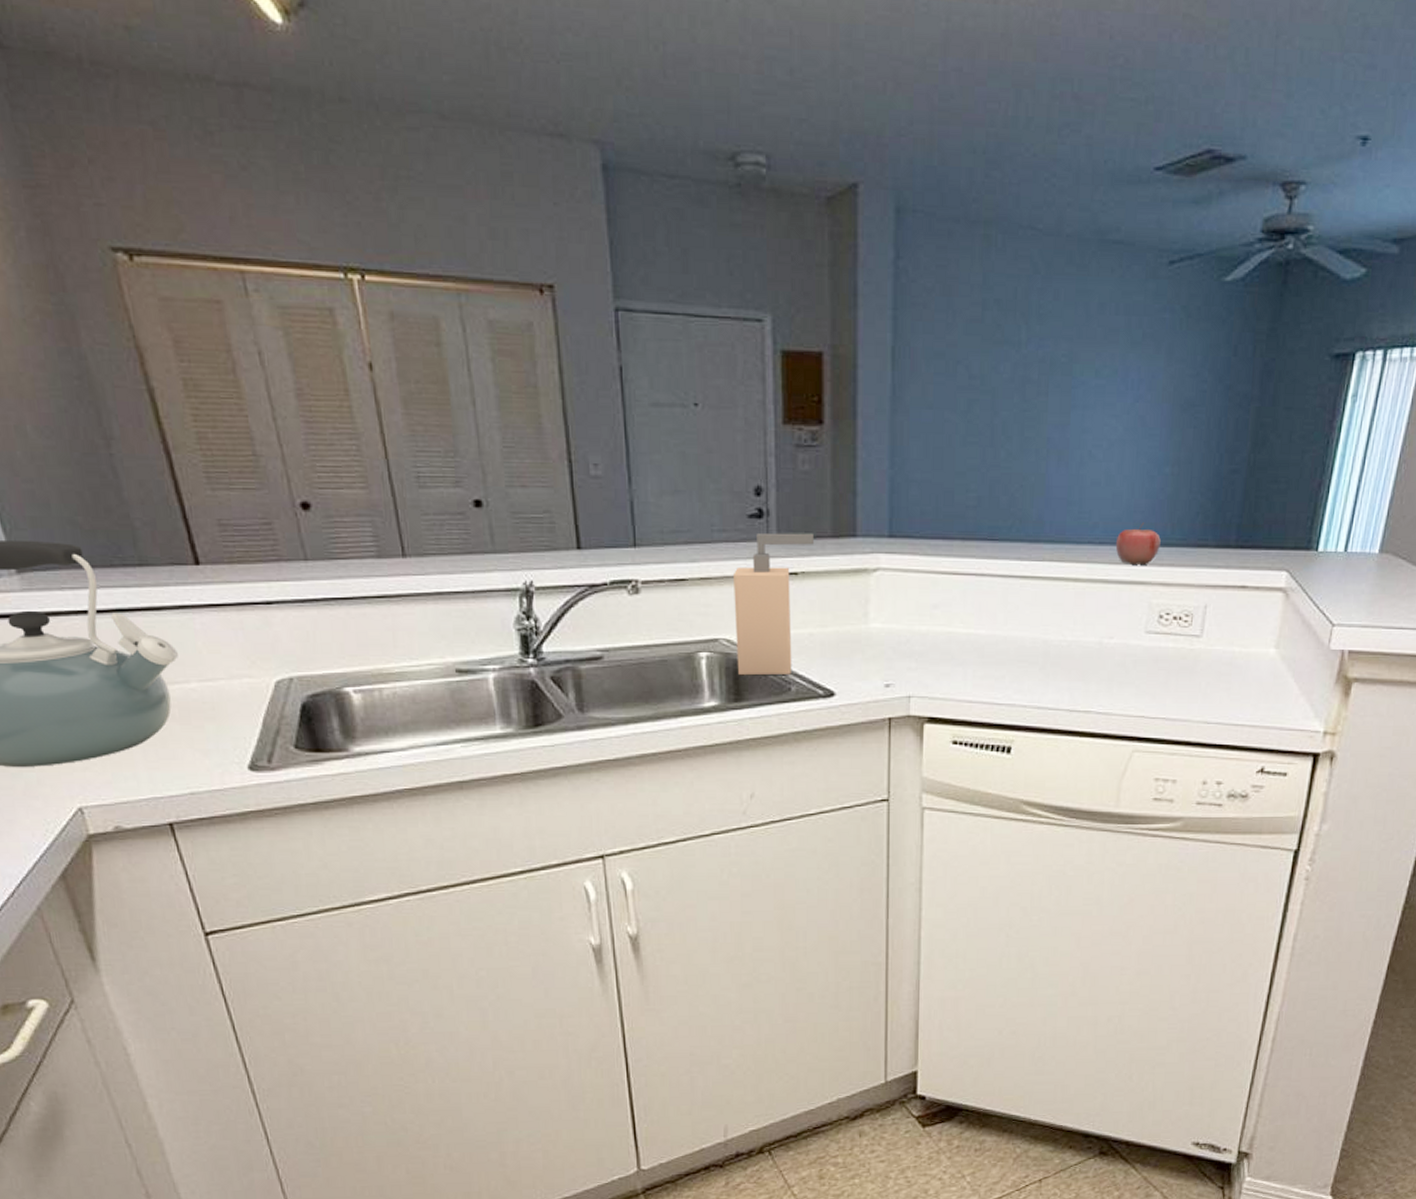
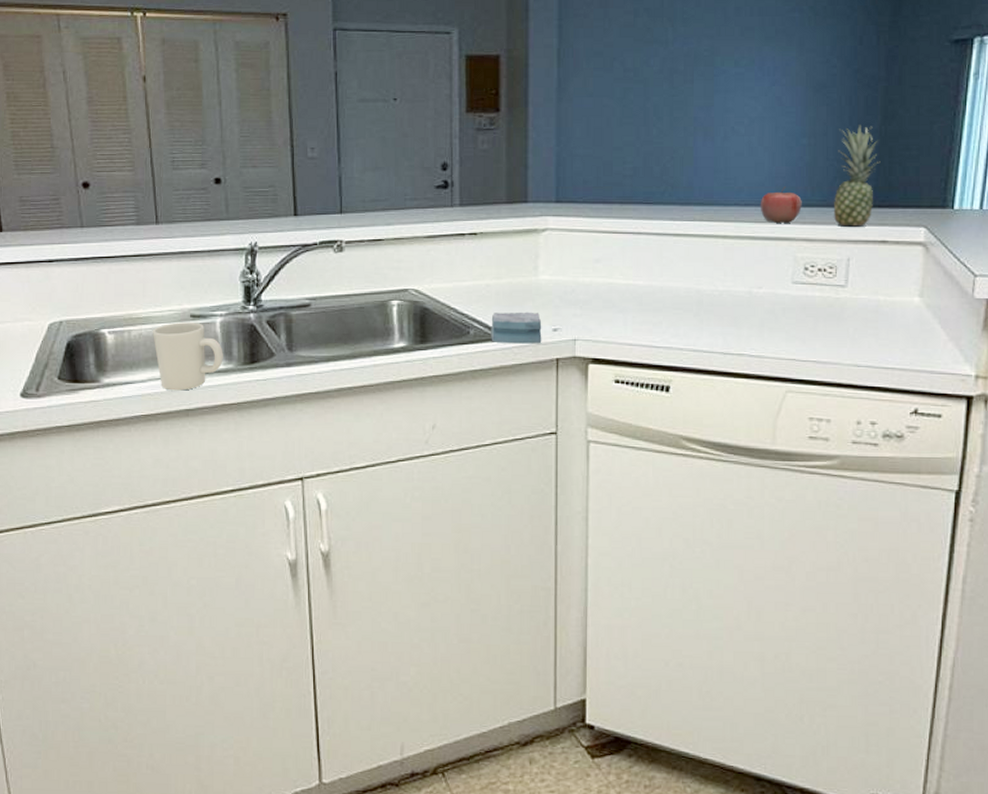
mug: none [410,679,500,760] -> present [153,322,223,391]
soap dispenser: present [734,532,815,676] -> none [422,200,492,321]
sponge: none [815,665,873,702] -> present [491,312,542,344]
fruit: none [1192,452,1247,570] -> present [833,125,881,227]

